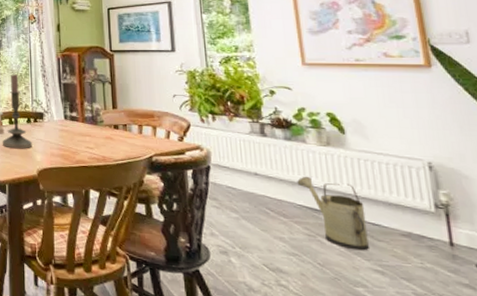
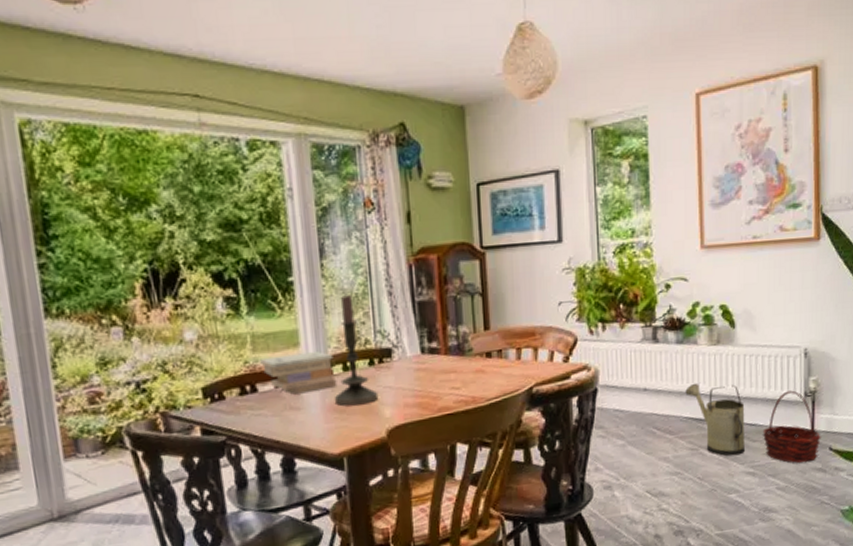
basket: none [388,199,464,275] -> present [762,390,821,463]

